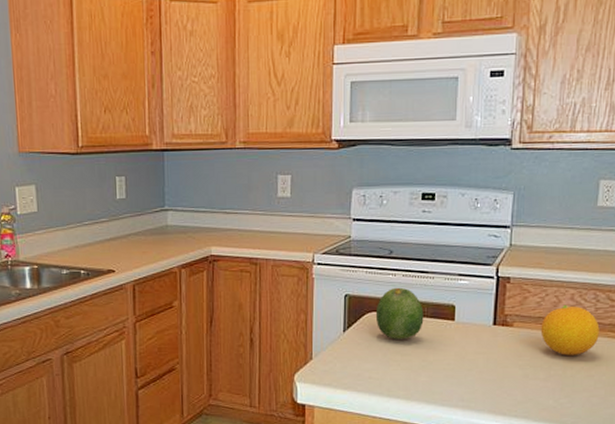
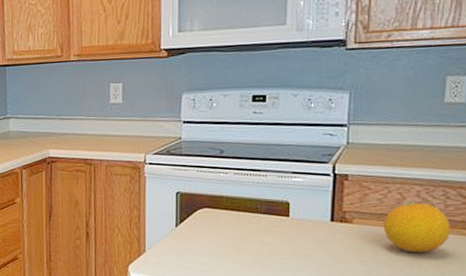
fruit: present [375,287,424,340] -> none [207,185,257,234]

